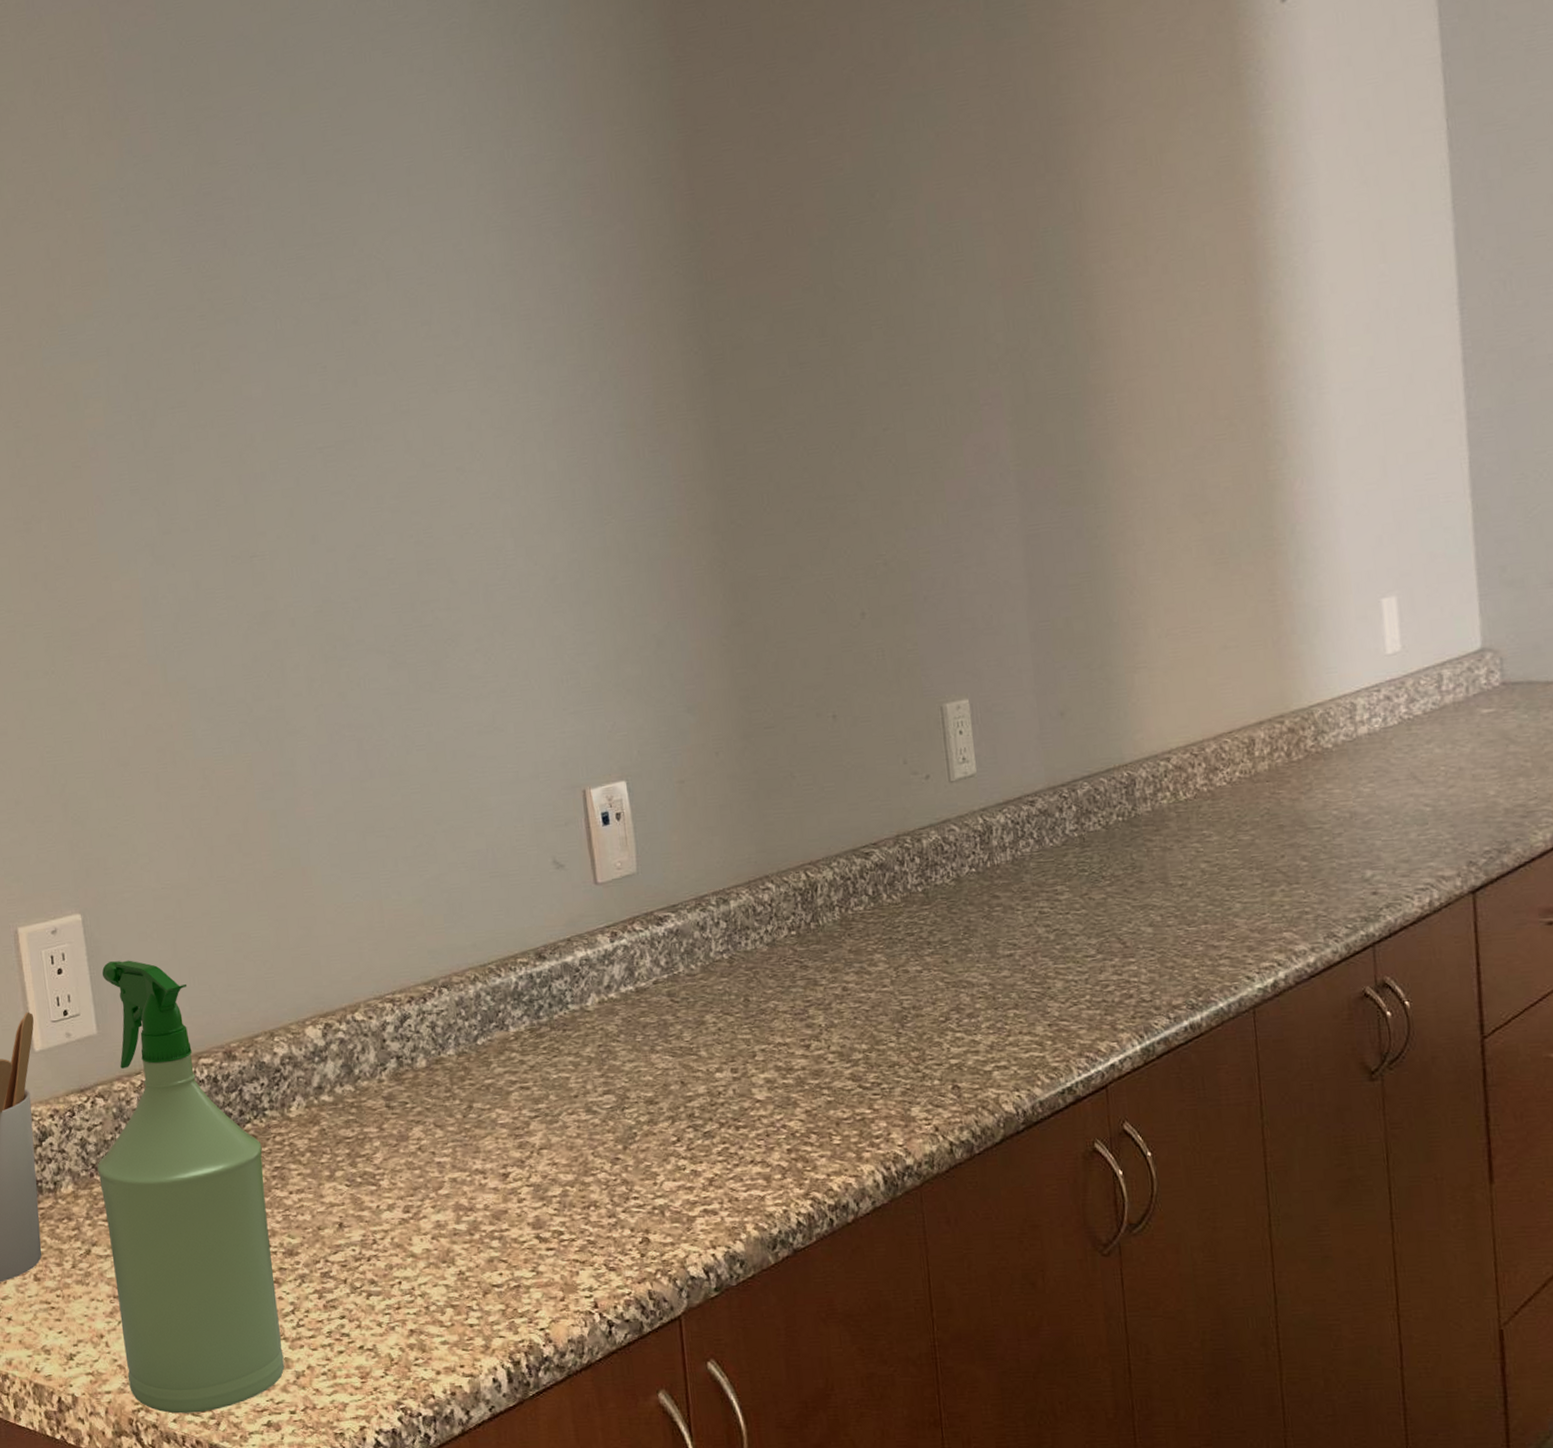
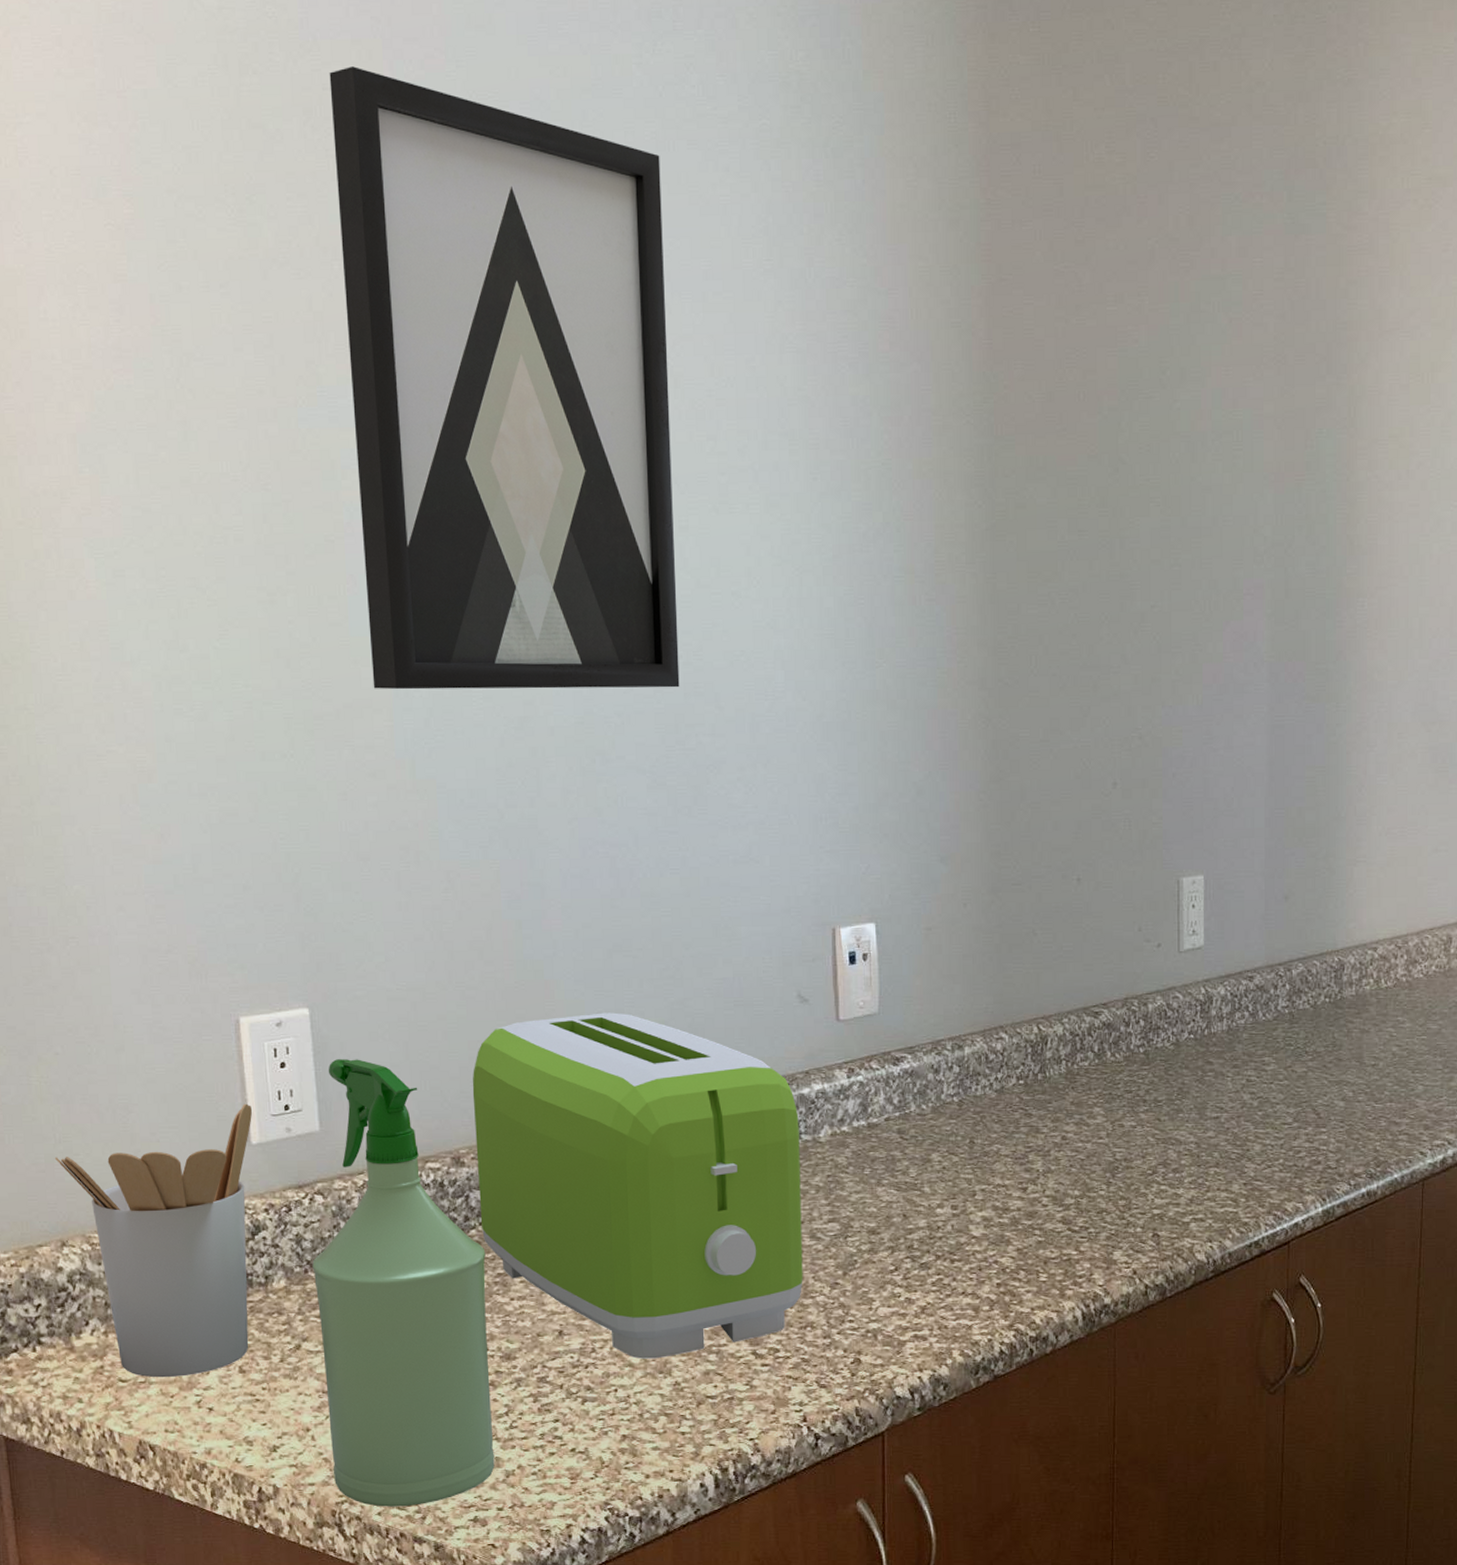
wall art: none [54,34,413,601] -> present [329,66,680,690]
toaster: none [238,894,583,1249] -> present [472,1012,803,1359]

